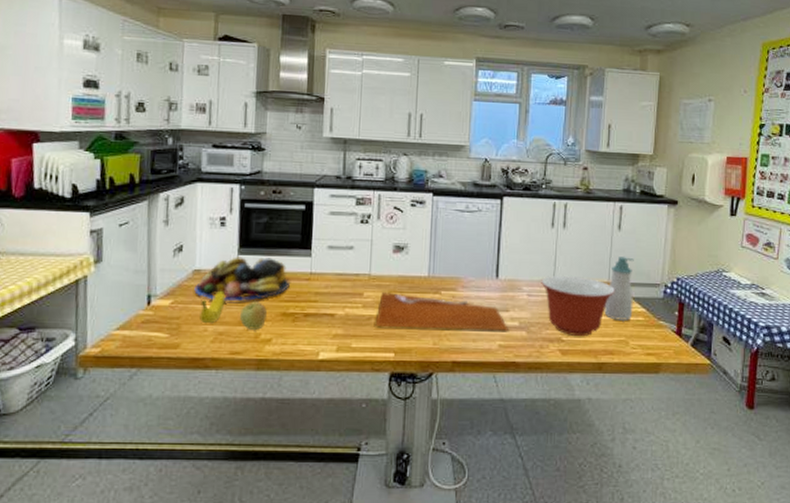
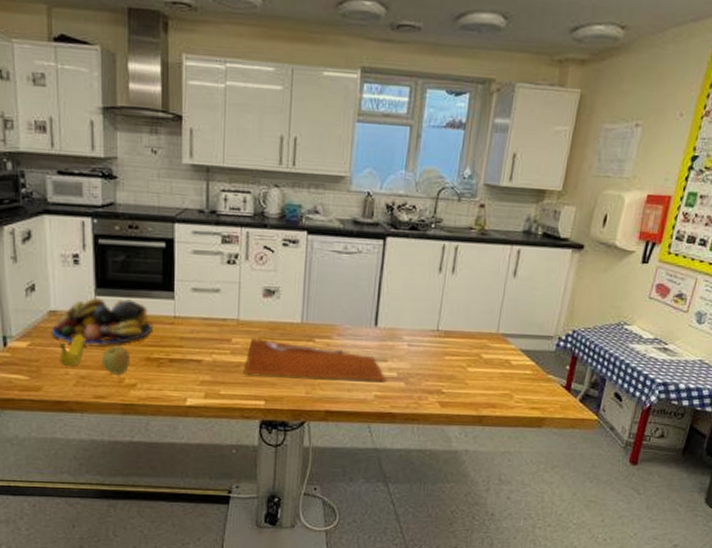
mixing bowl: present [541,275,615,336] -> none [423,324,504,389]
soap bottle: present [604,257,634,322] -> none [489,306,528,375]

